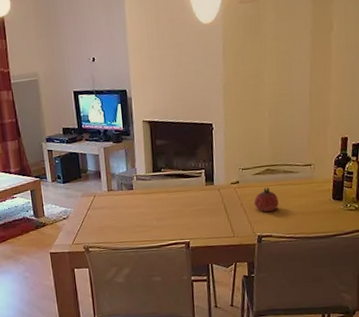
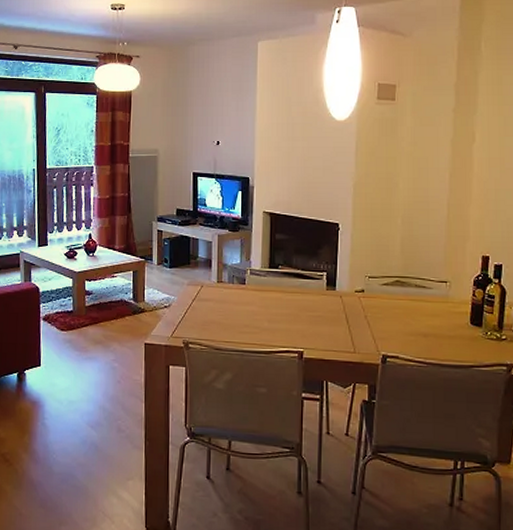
fruit: present [253,187,279,212] -> none [379,300,408,330]

